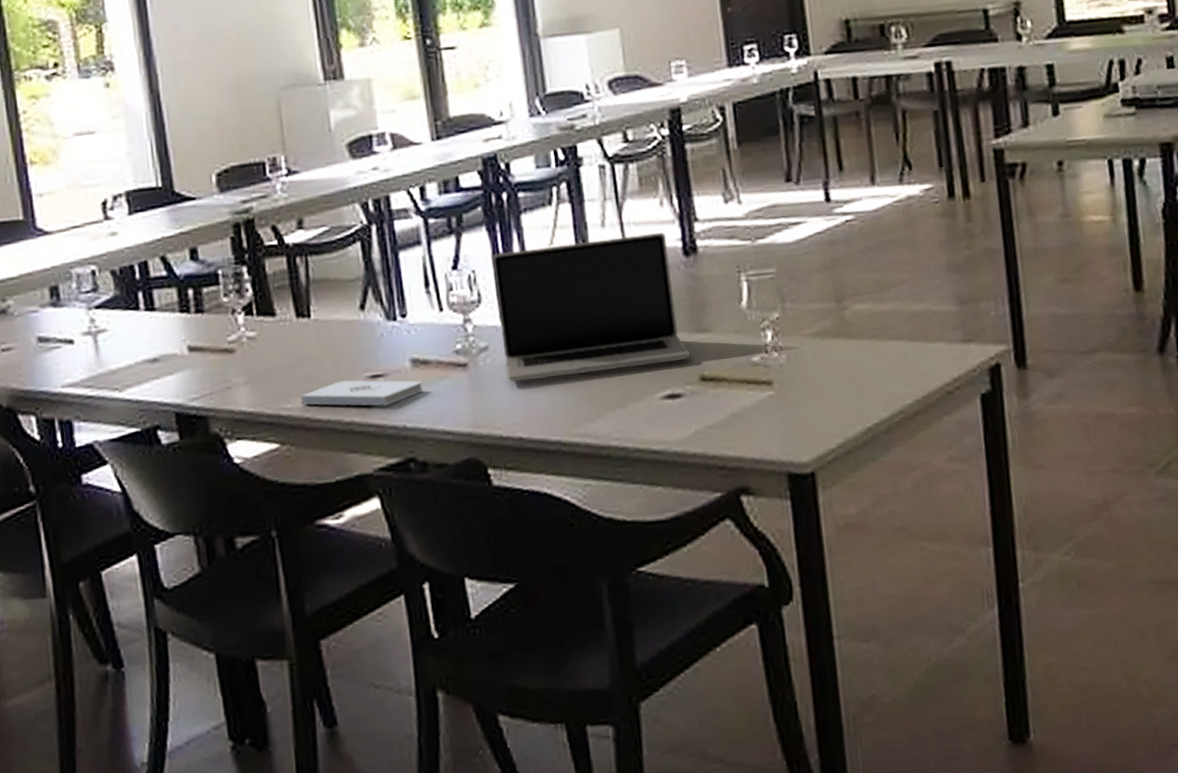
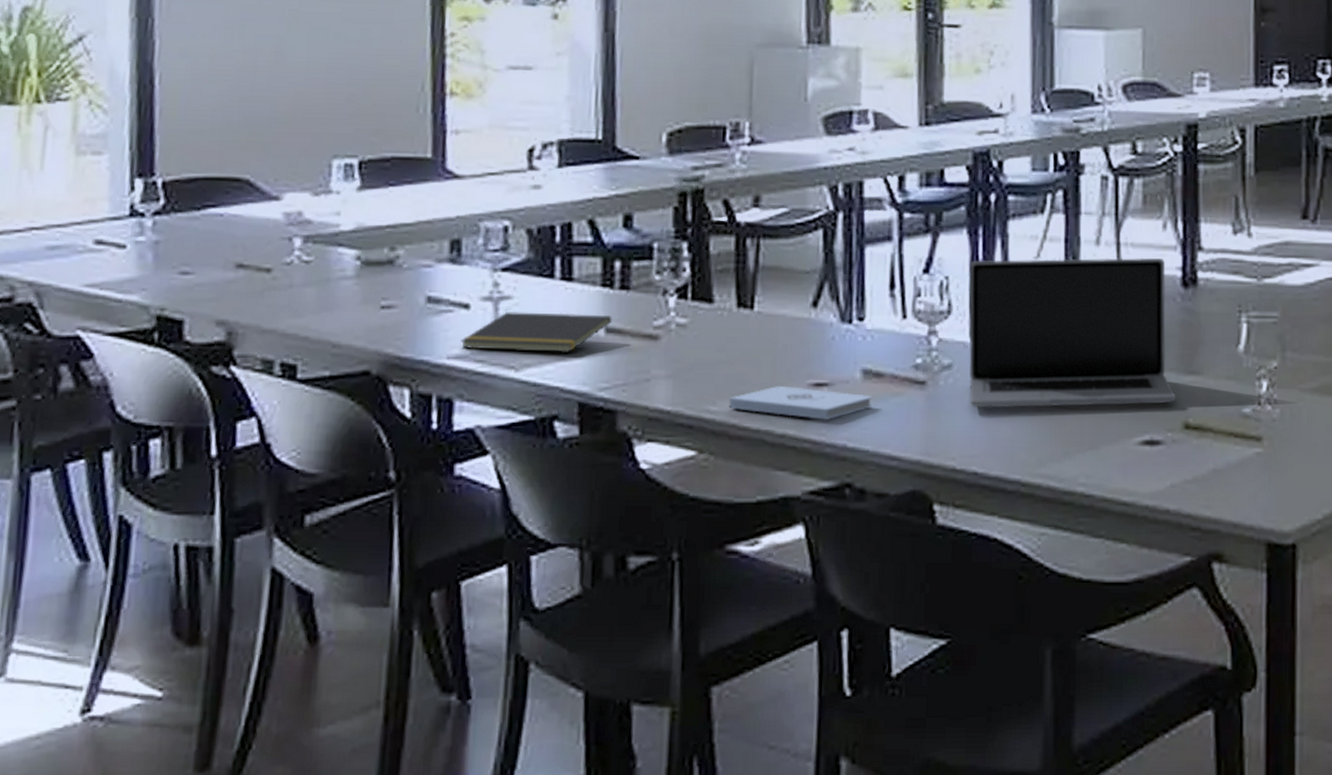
notepad: none [70,337,194,378] -> present [460,311,613,353]

